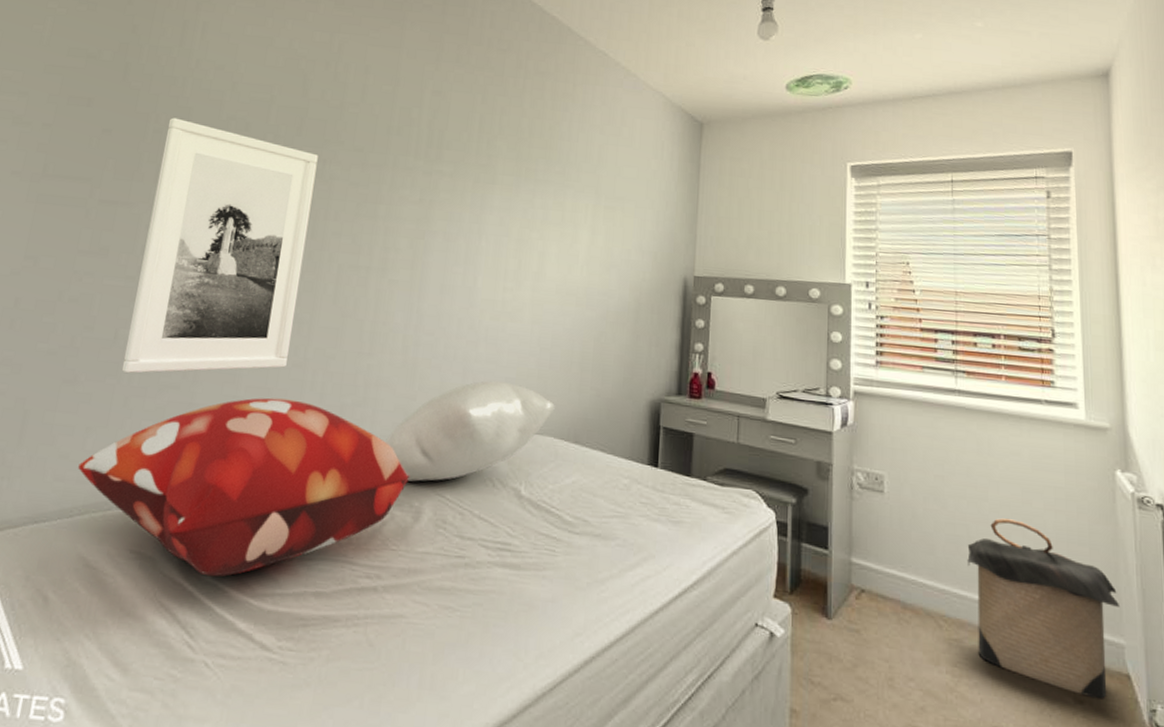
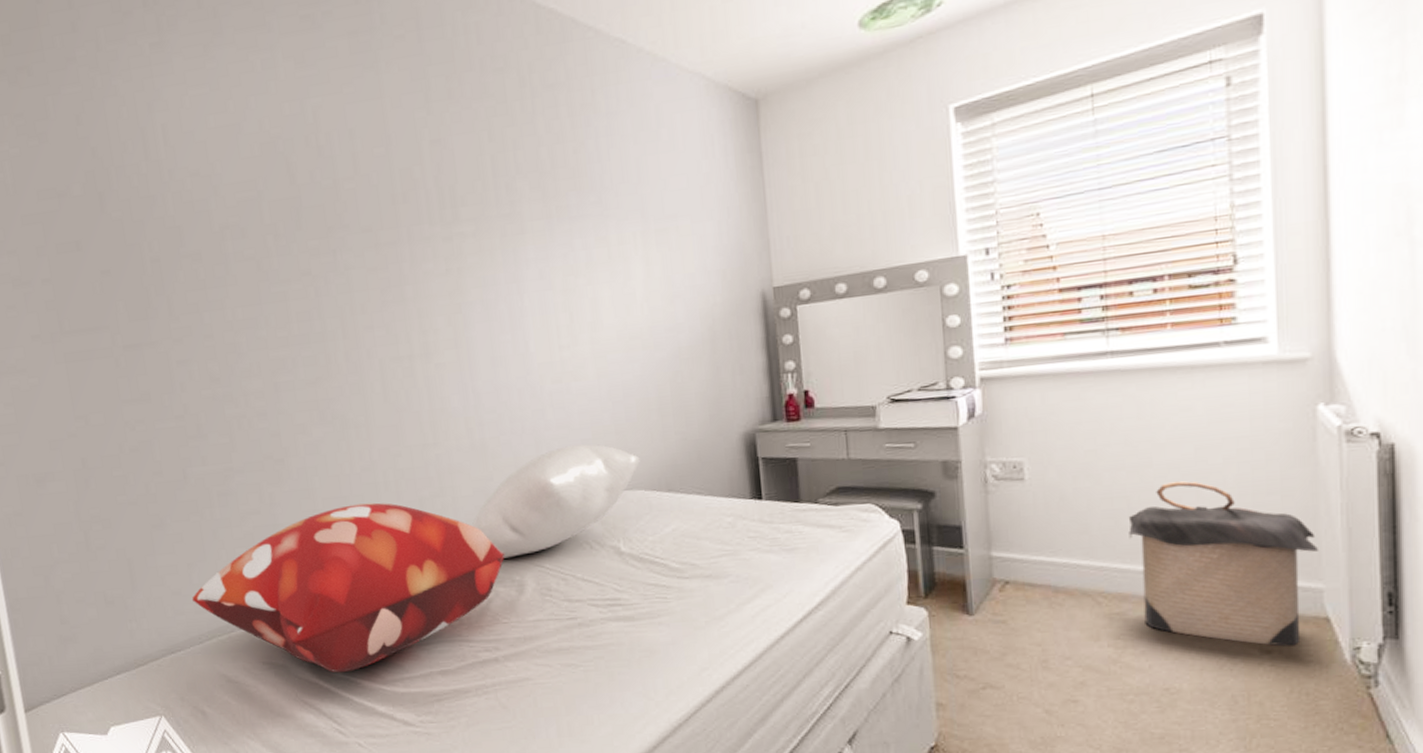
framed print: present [121,118,318,374] -> none [162,241,355,509]

